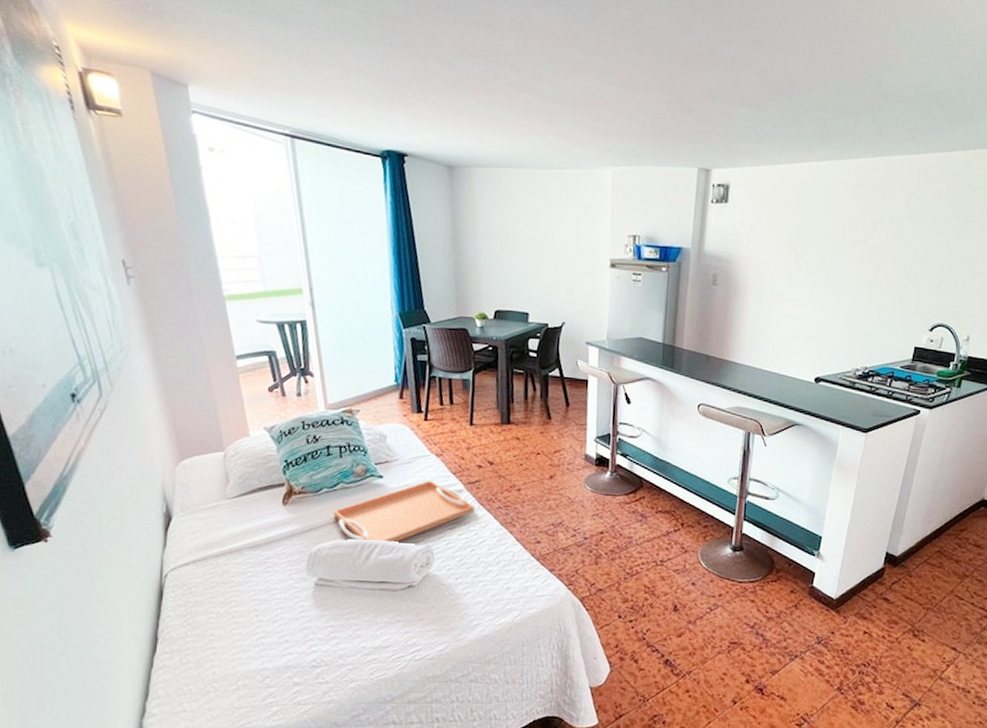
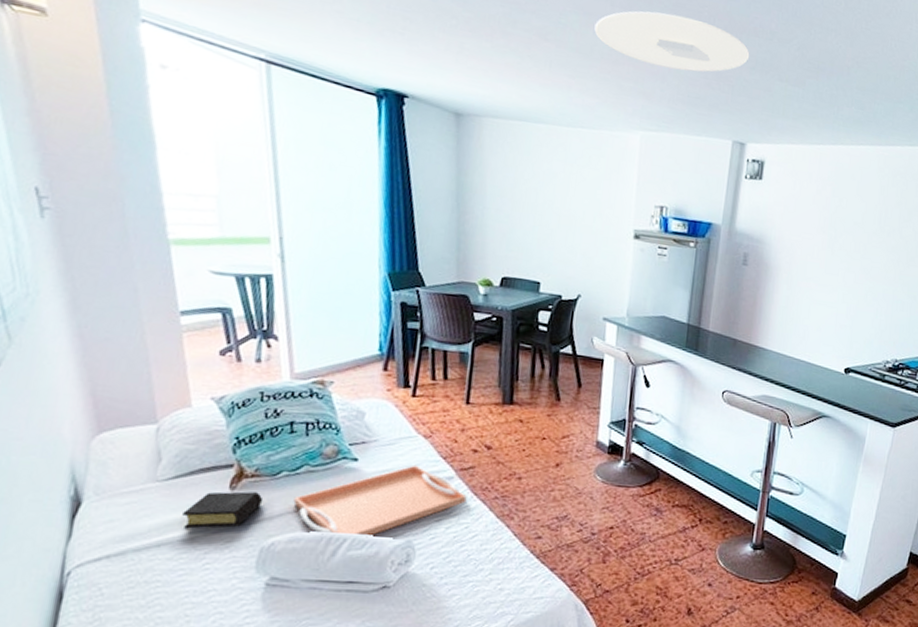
book: none [248,506,309,538] -> present [182,491,264,529]
ceiling light: none [566,53,712,107] -> present [594,10,750,73]

